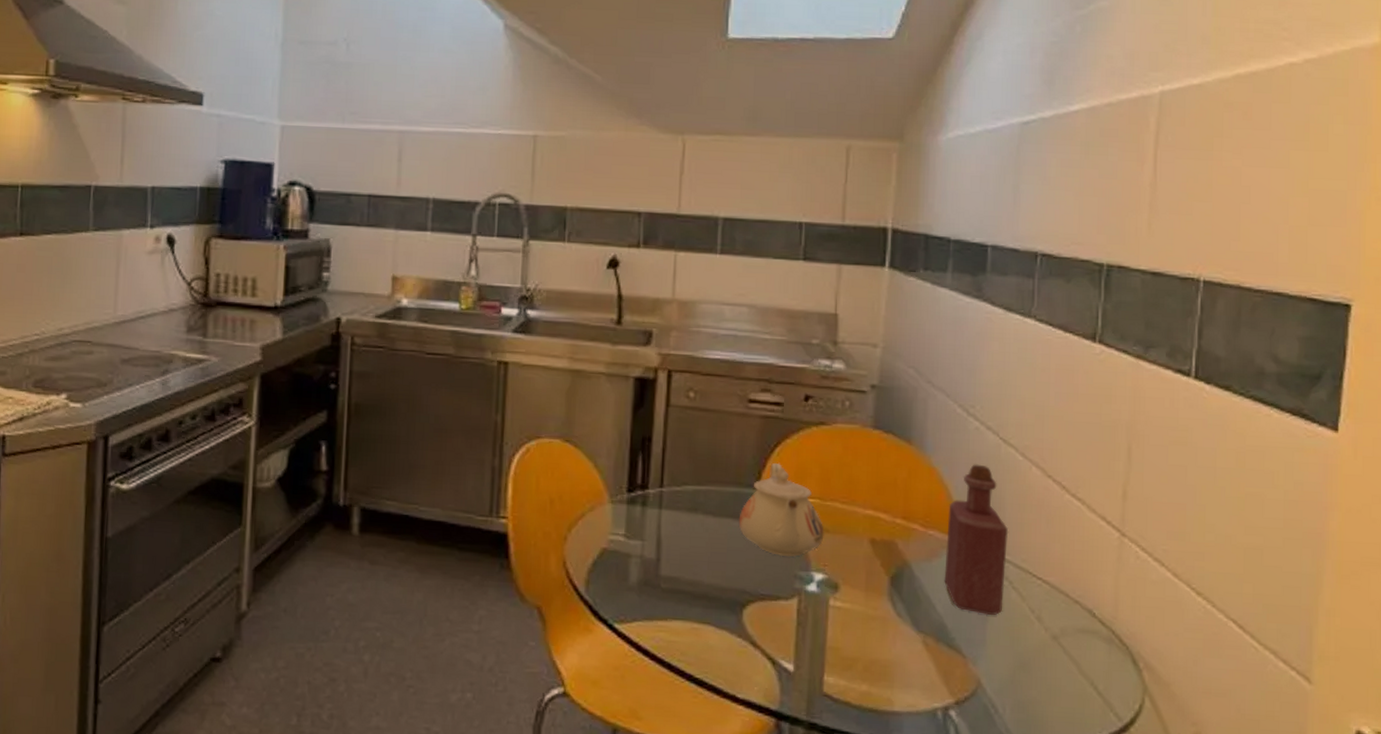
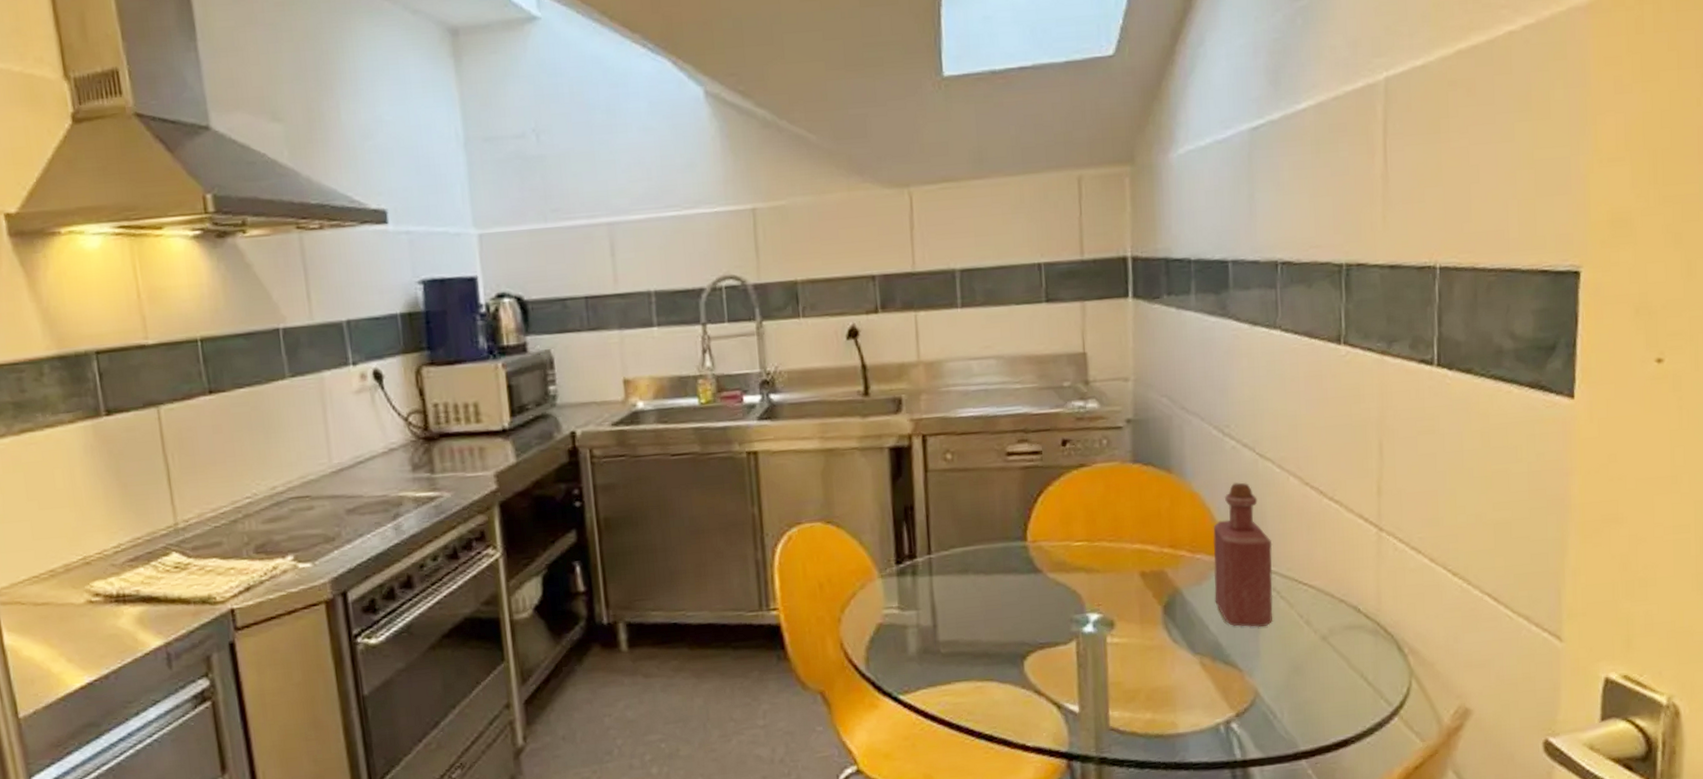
teapot: present [738,462,824,558] -> none [1010,511,1095,604]

